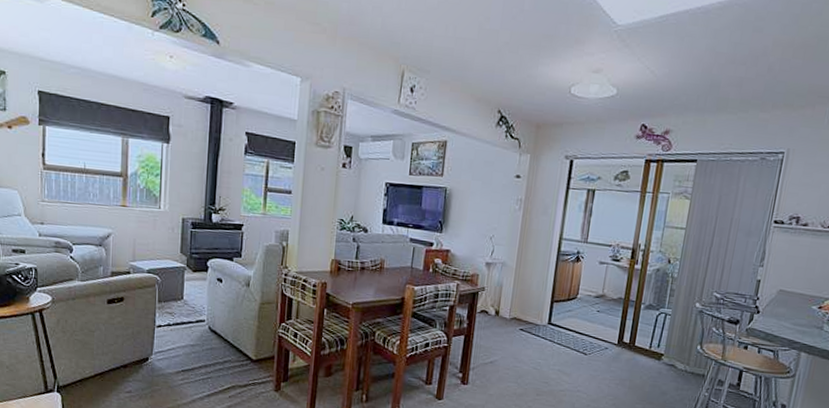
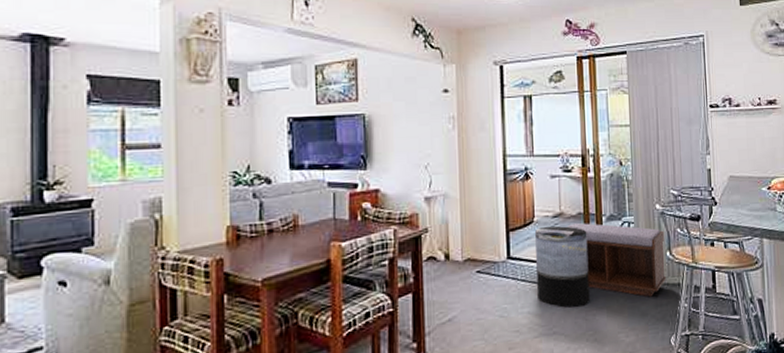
trash can: none [569,304,624,375] -> present [535,225,590,308]
bench: none [606,305,699,381] -> present [567,222,667,297]

